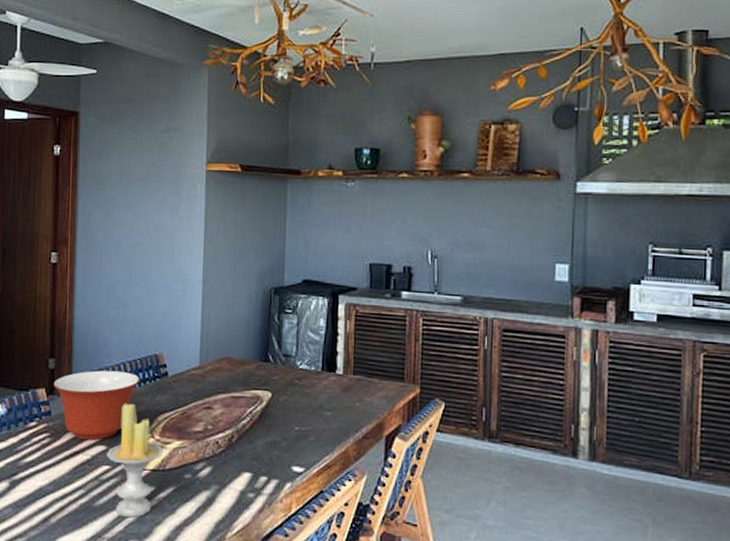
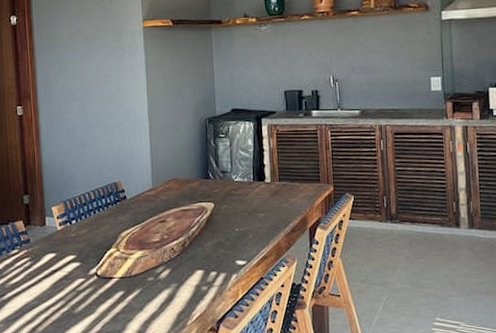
mixing bowl: present [53,370,140,440] -> none [29,199,104,260]
candle: present [107,403,164,518] -> none [81,225,129,319]

